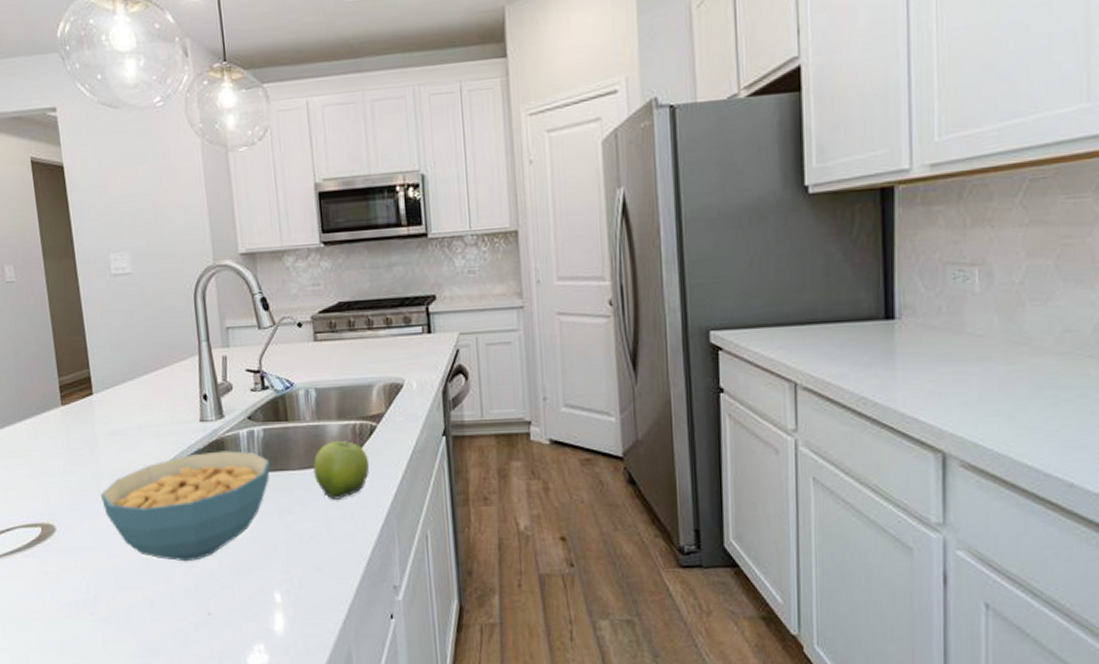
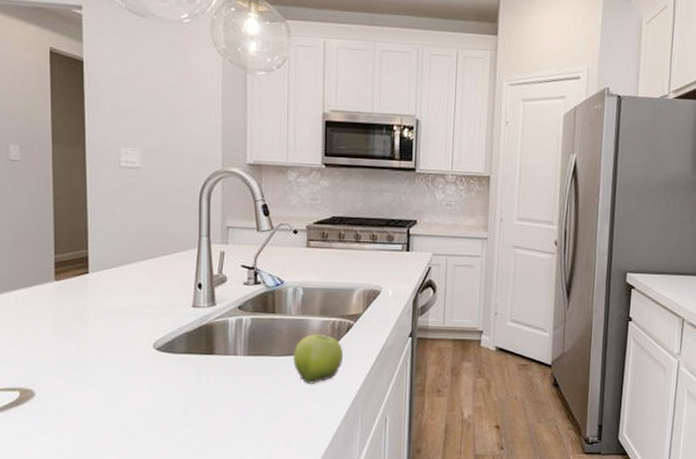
cereal bowl: present [100,450,271,562] -> none [85,334,255,431]

